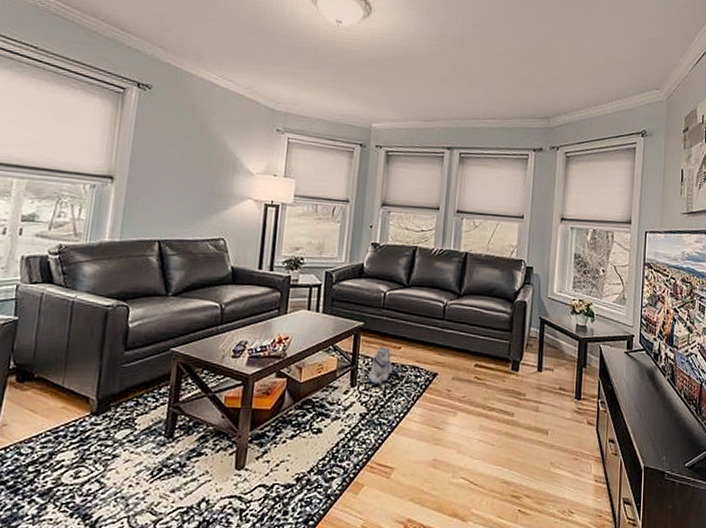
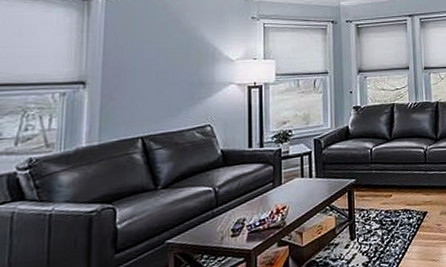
plush toy: present [367,346,398,385] -> none [365,197,392,234]

